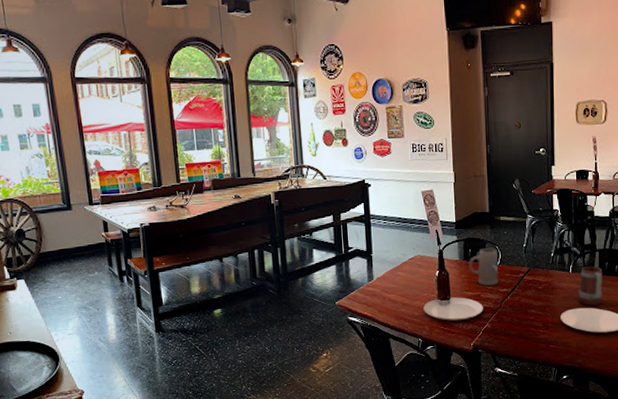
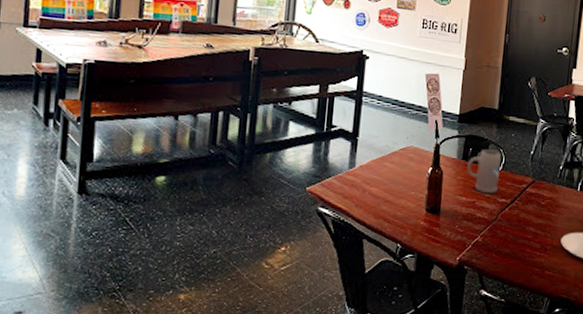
plate: present [423,296,483,322] -> none [408,199,477,230]

